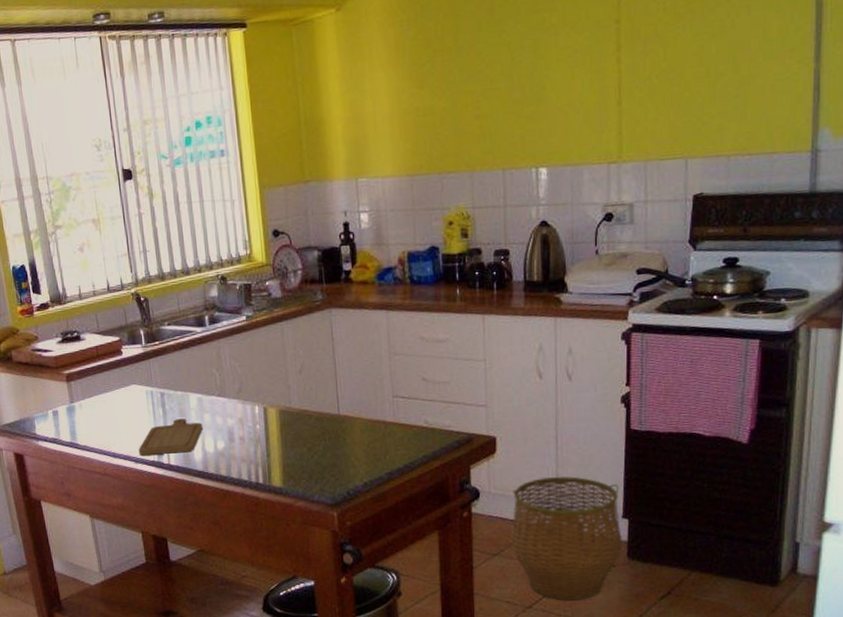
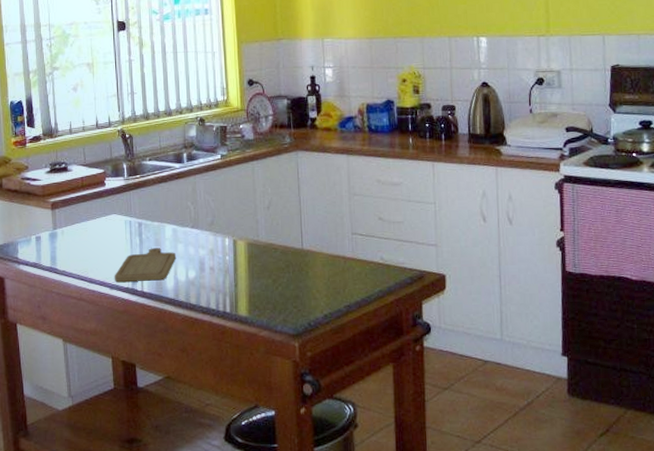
basket: present [510,476,622,601] -> none [459,314,563,436]

